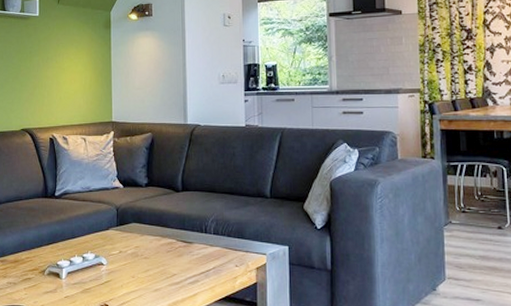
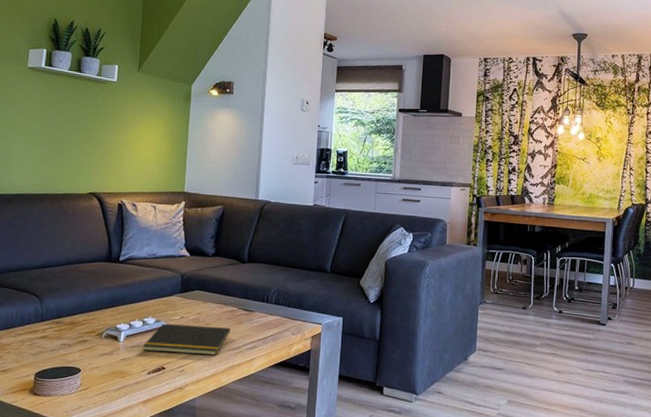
notepad: none [85,258,170,291] -> present [143,323,231,356]

